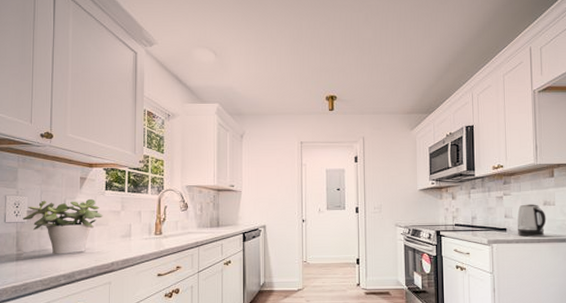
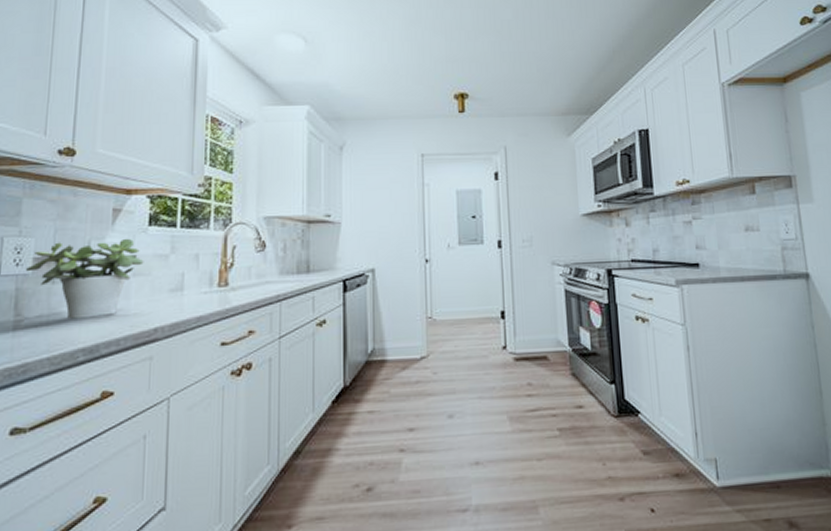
kettle: present [517,204,547,237] -> none [712,230,750,274]

